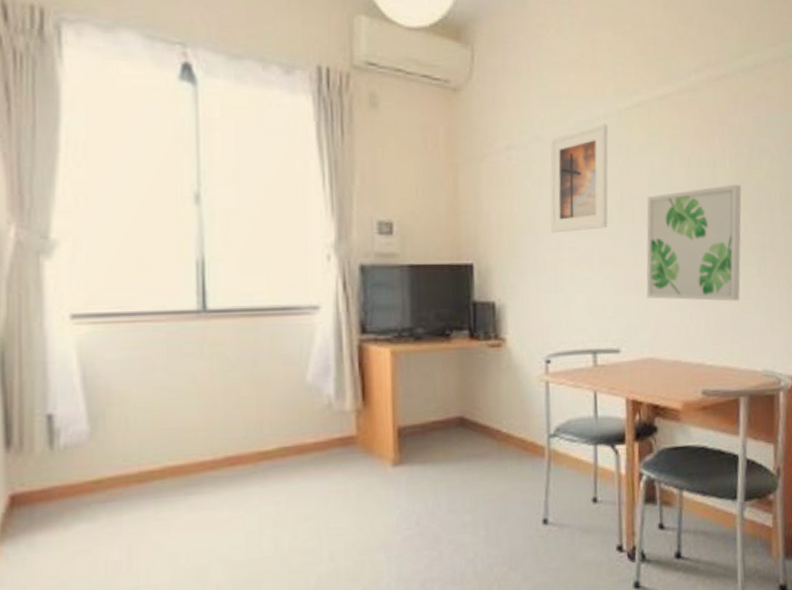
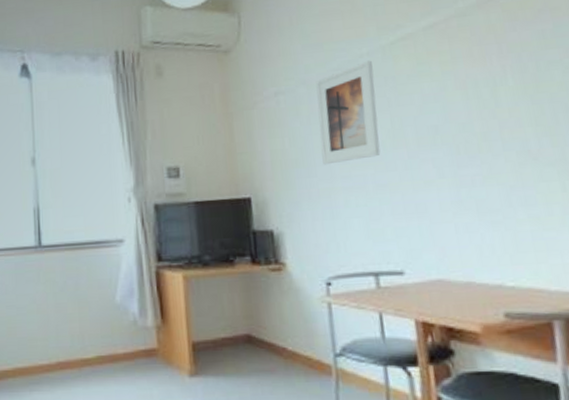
wall art: present [646,184,742,302] -> none [420,99,542,221]

